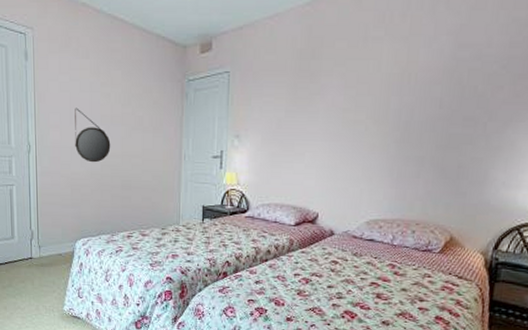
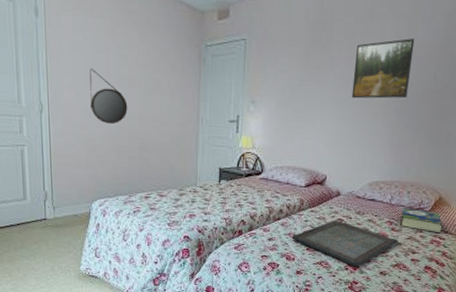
serving tray: none [281,261,403,314] -> present [292,219,398,266]
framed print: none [344,62,416,130] -> present [351,38,415,99]
book: none [404,248,457,279] -> present [400,207,444,234]

